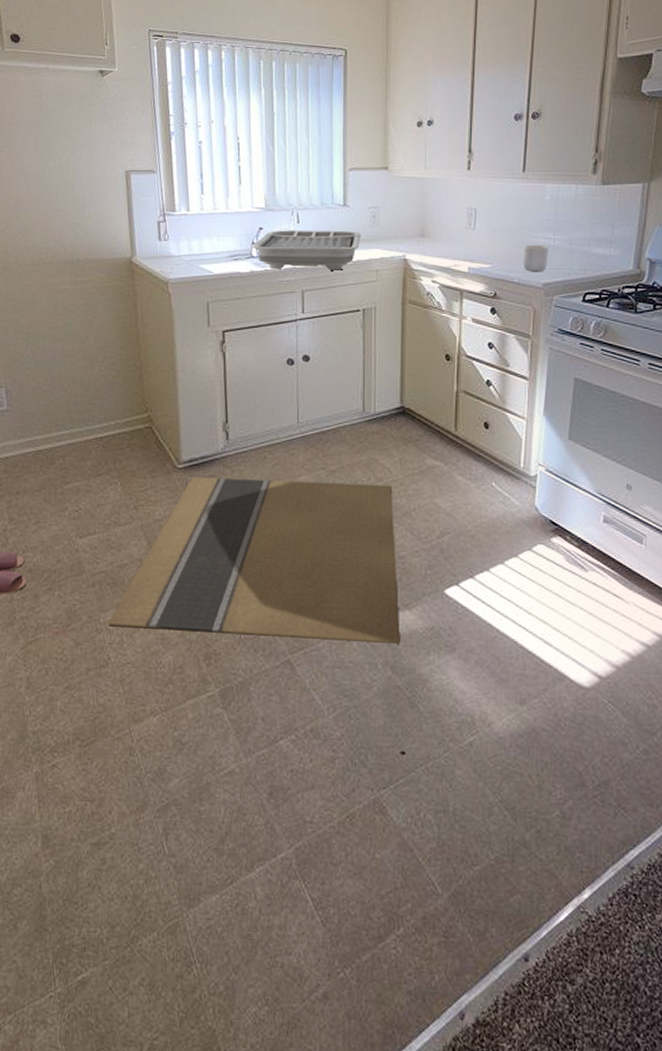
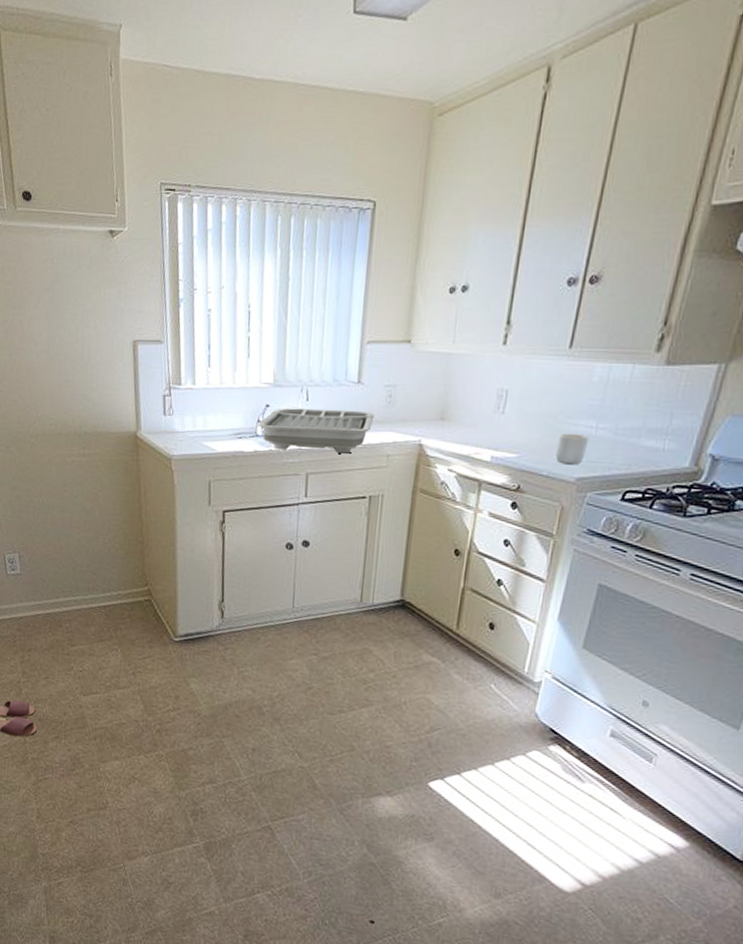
door mat: present [107,477,400,644] -> none [106,651,384,826]

